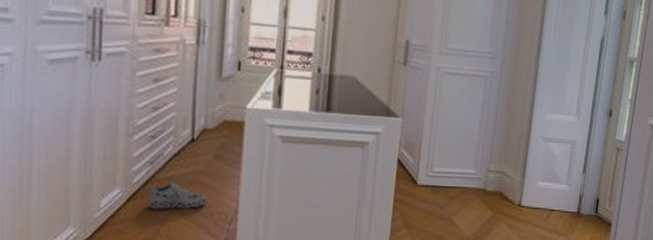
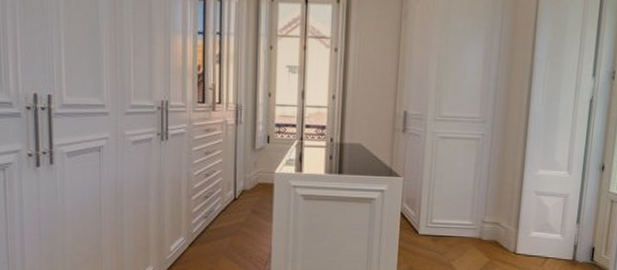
shoe: present [146,182,207,210] -> none [203,232,247,253]

